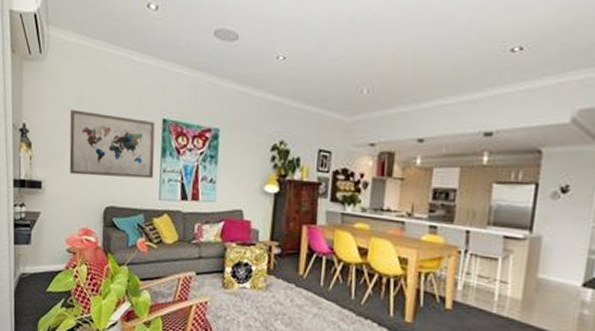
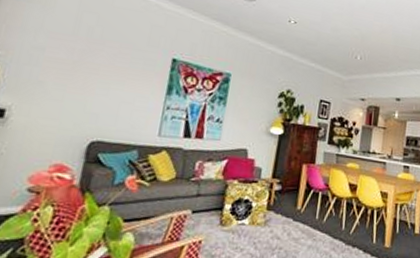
wall art: present [69,109,155,179] -> none [48,36,164,115]

